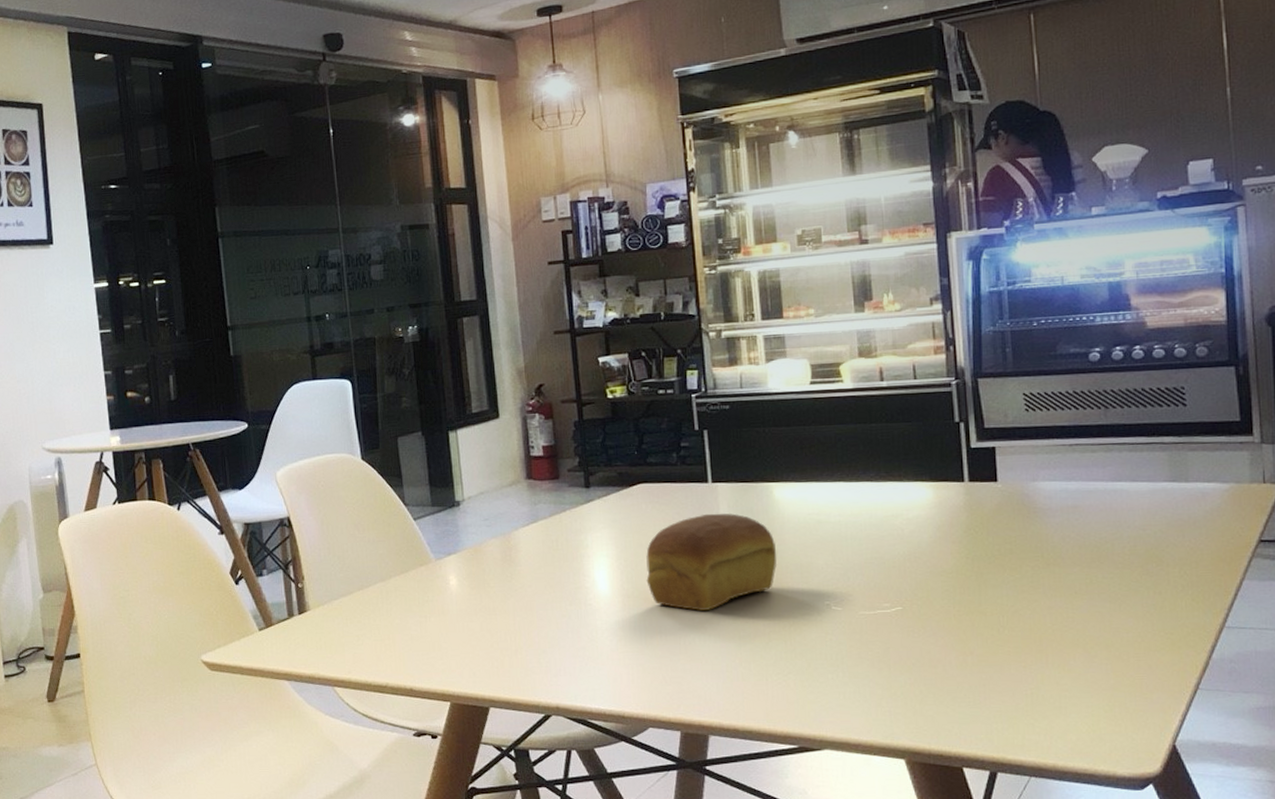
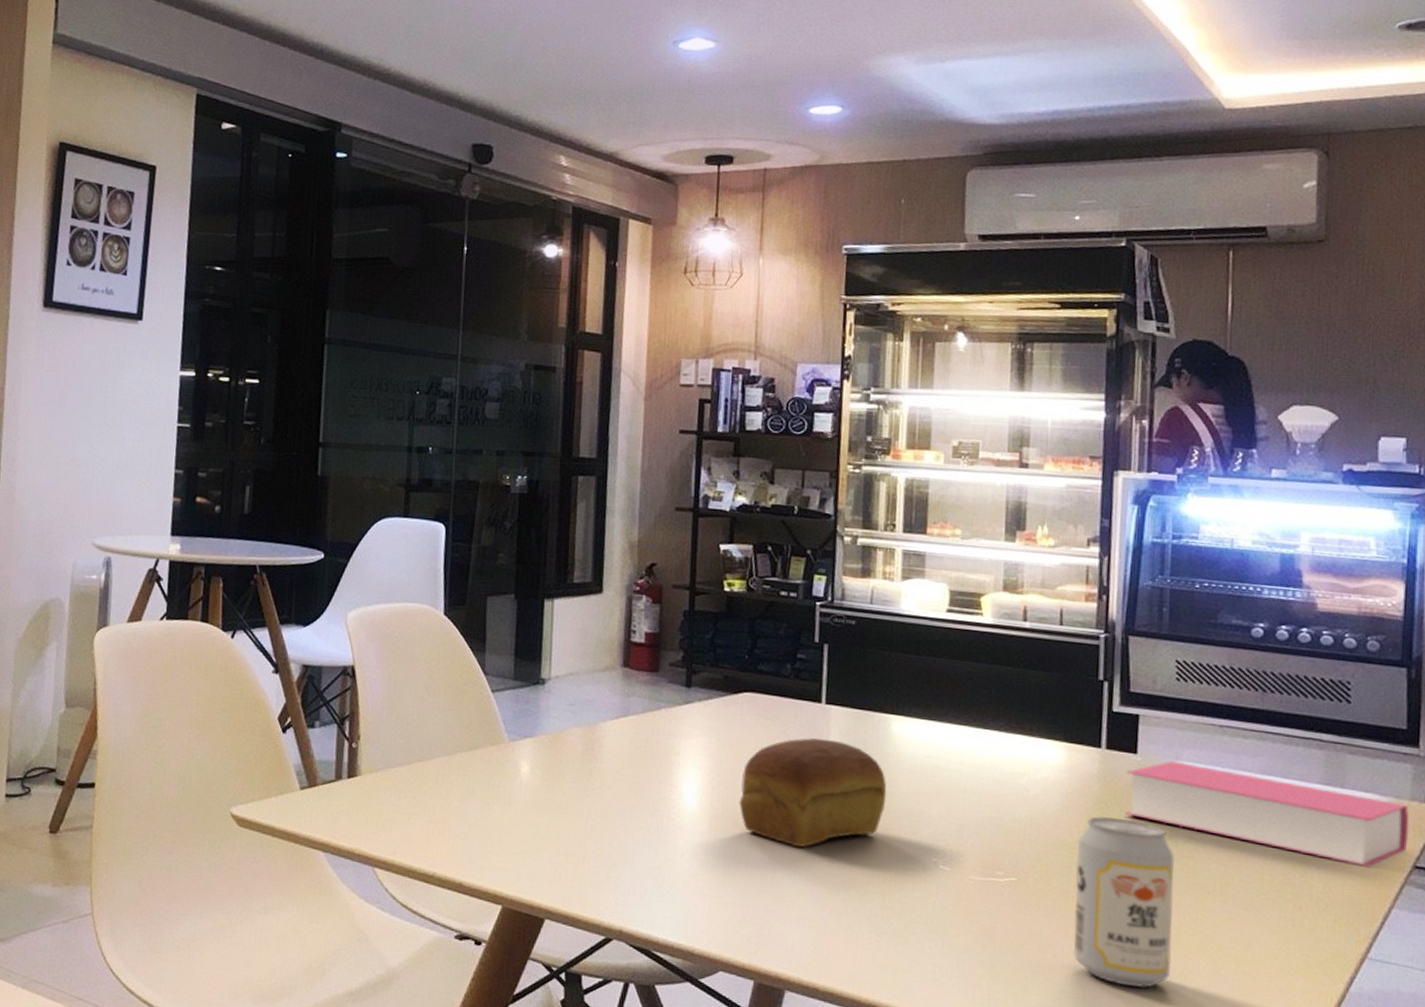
beverage can: none [953,540,1050,684] -> present [1073,816,1175,988]
book: none [989,482,1252,548] -> present [1125,761,1410,867]

